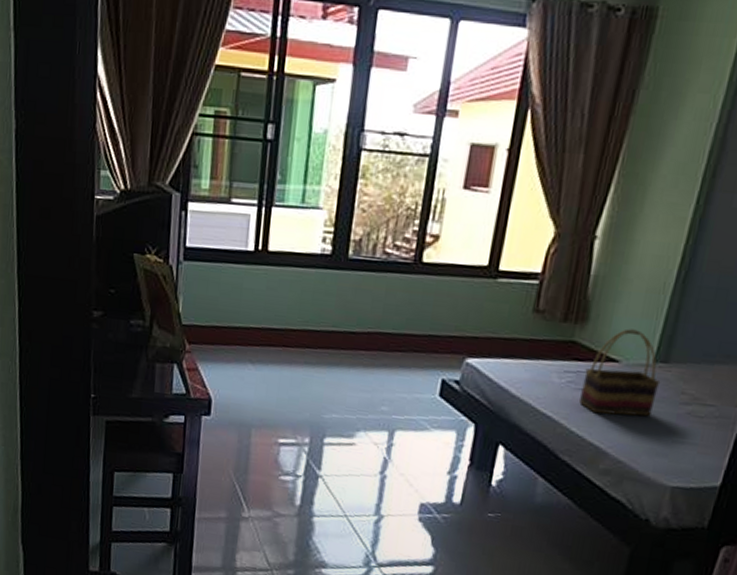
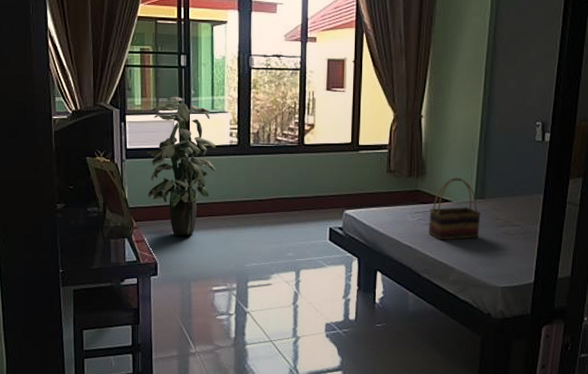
indoor plant: none [207,180,303,369] -> present [146,96,216,236]

